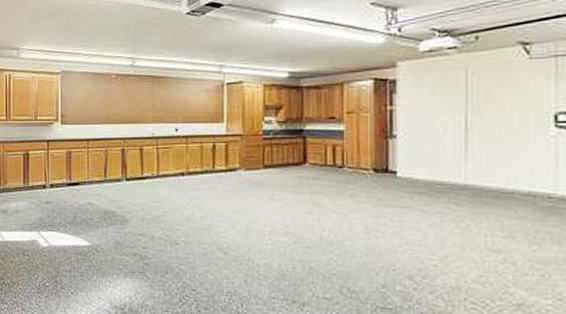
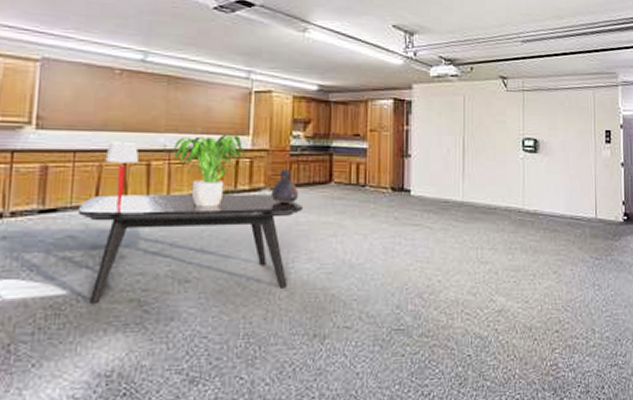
dining table: none [93,172,278,257] -> present [77,193,304,303]
table lamp: none [109,132,134,177] -> present [105,142,140,200]
potted plant: none [160,123,221,184] -> present [173,135,246,207]
vessel: none [245,152,272,183] -> present [270,170,298,204]

